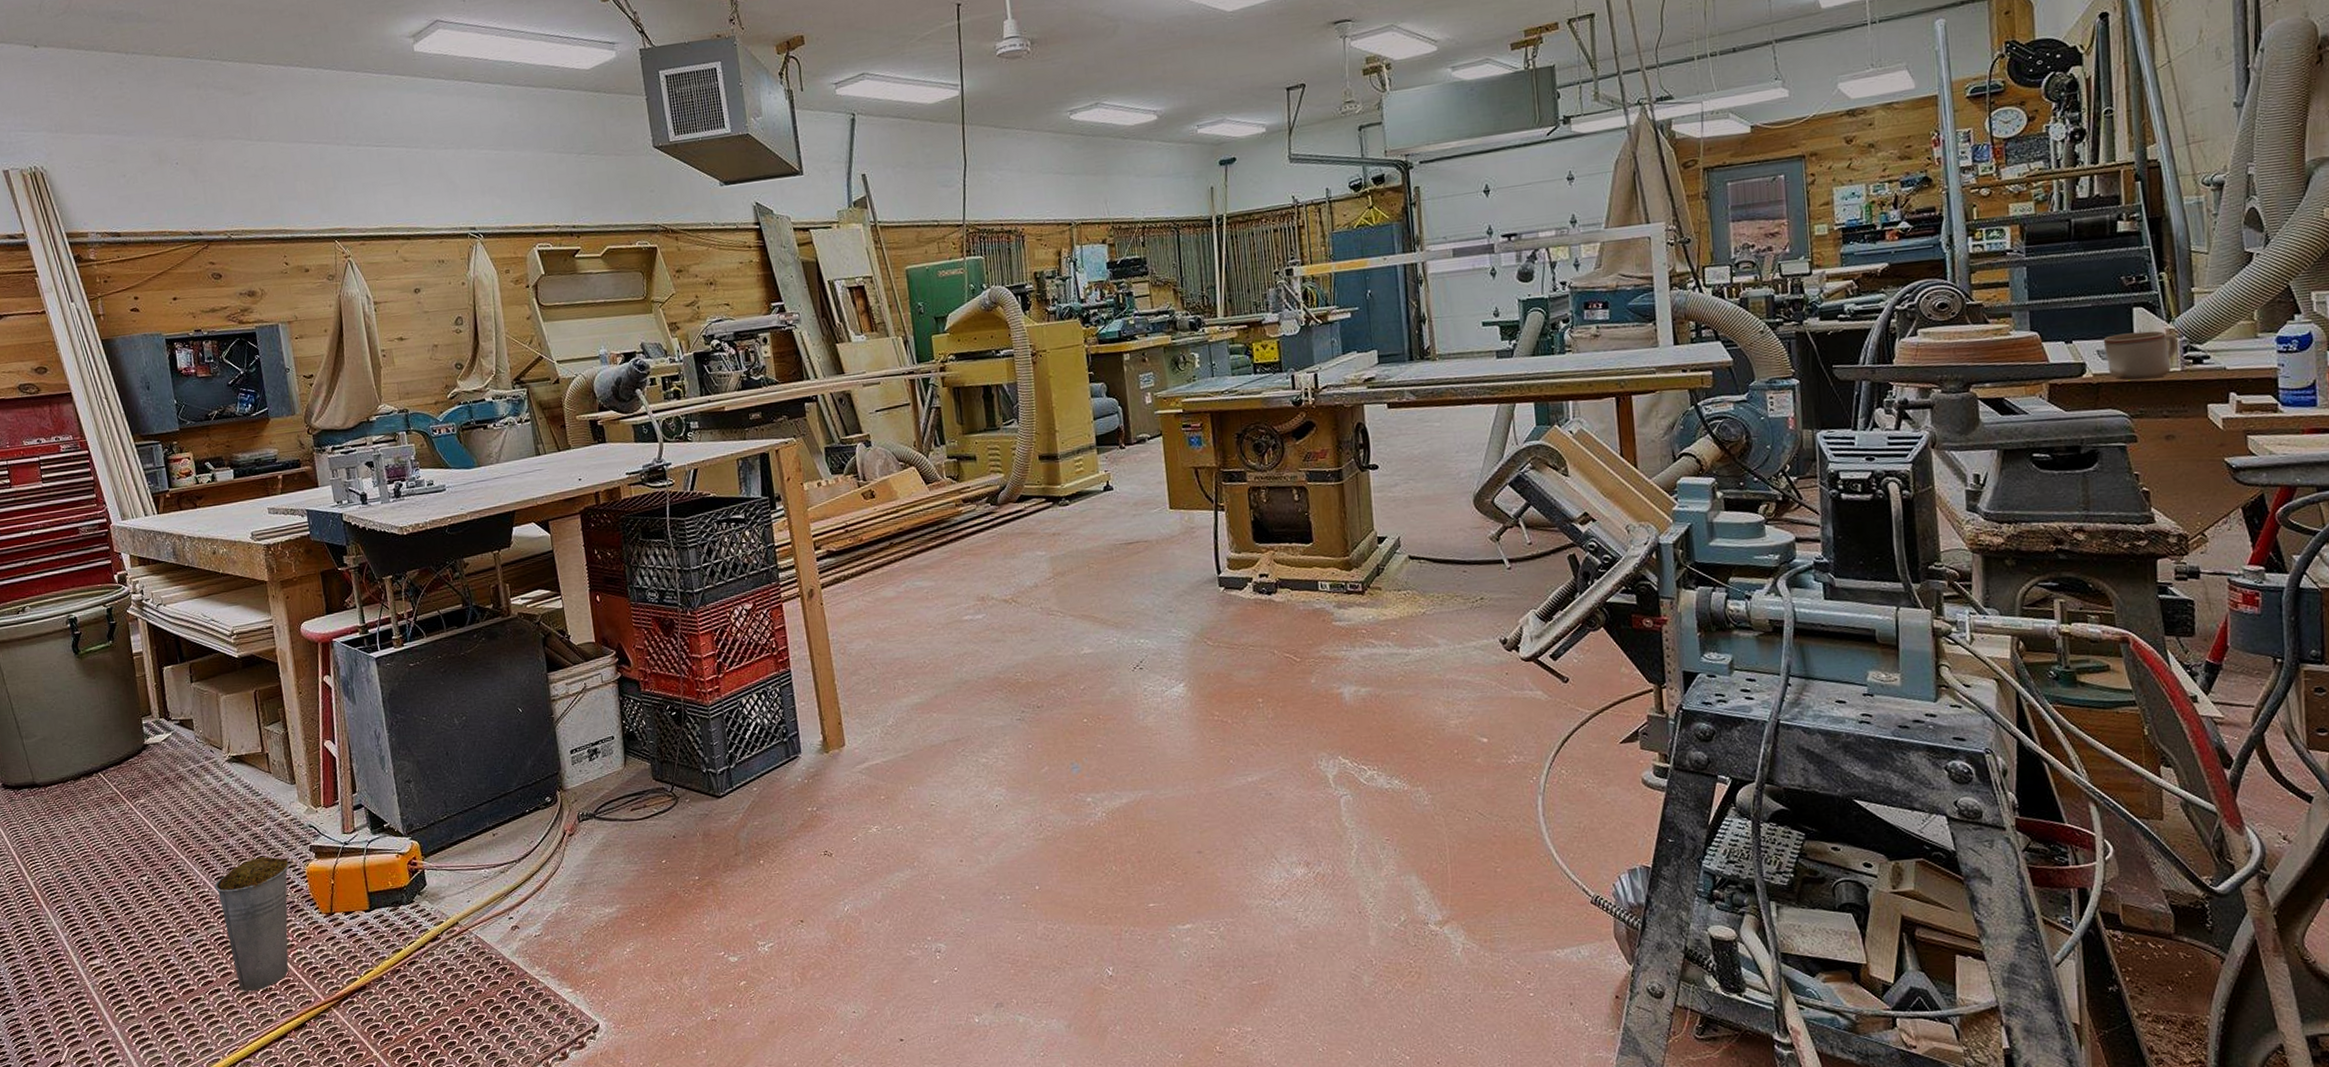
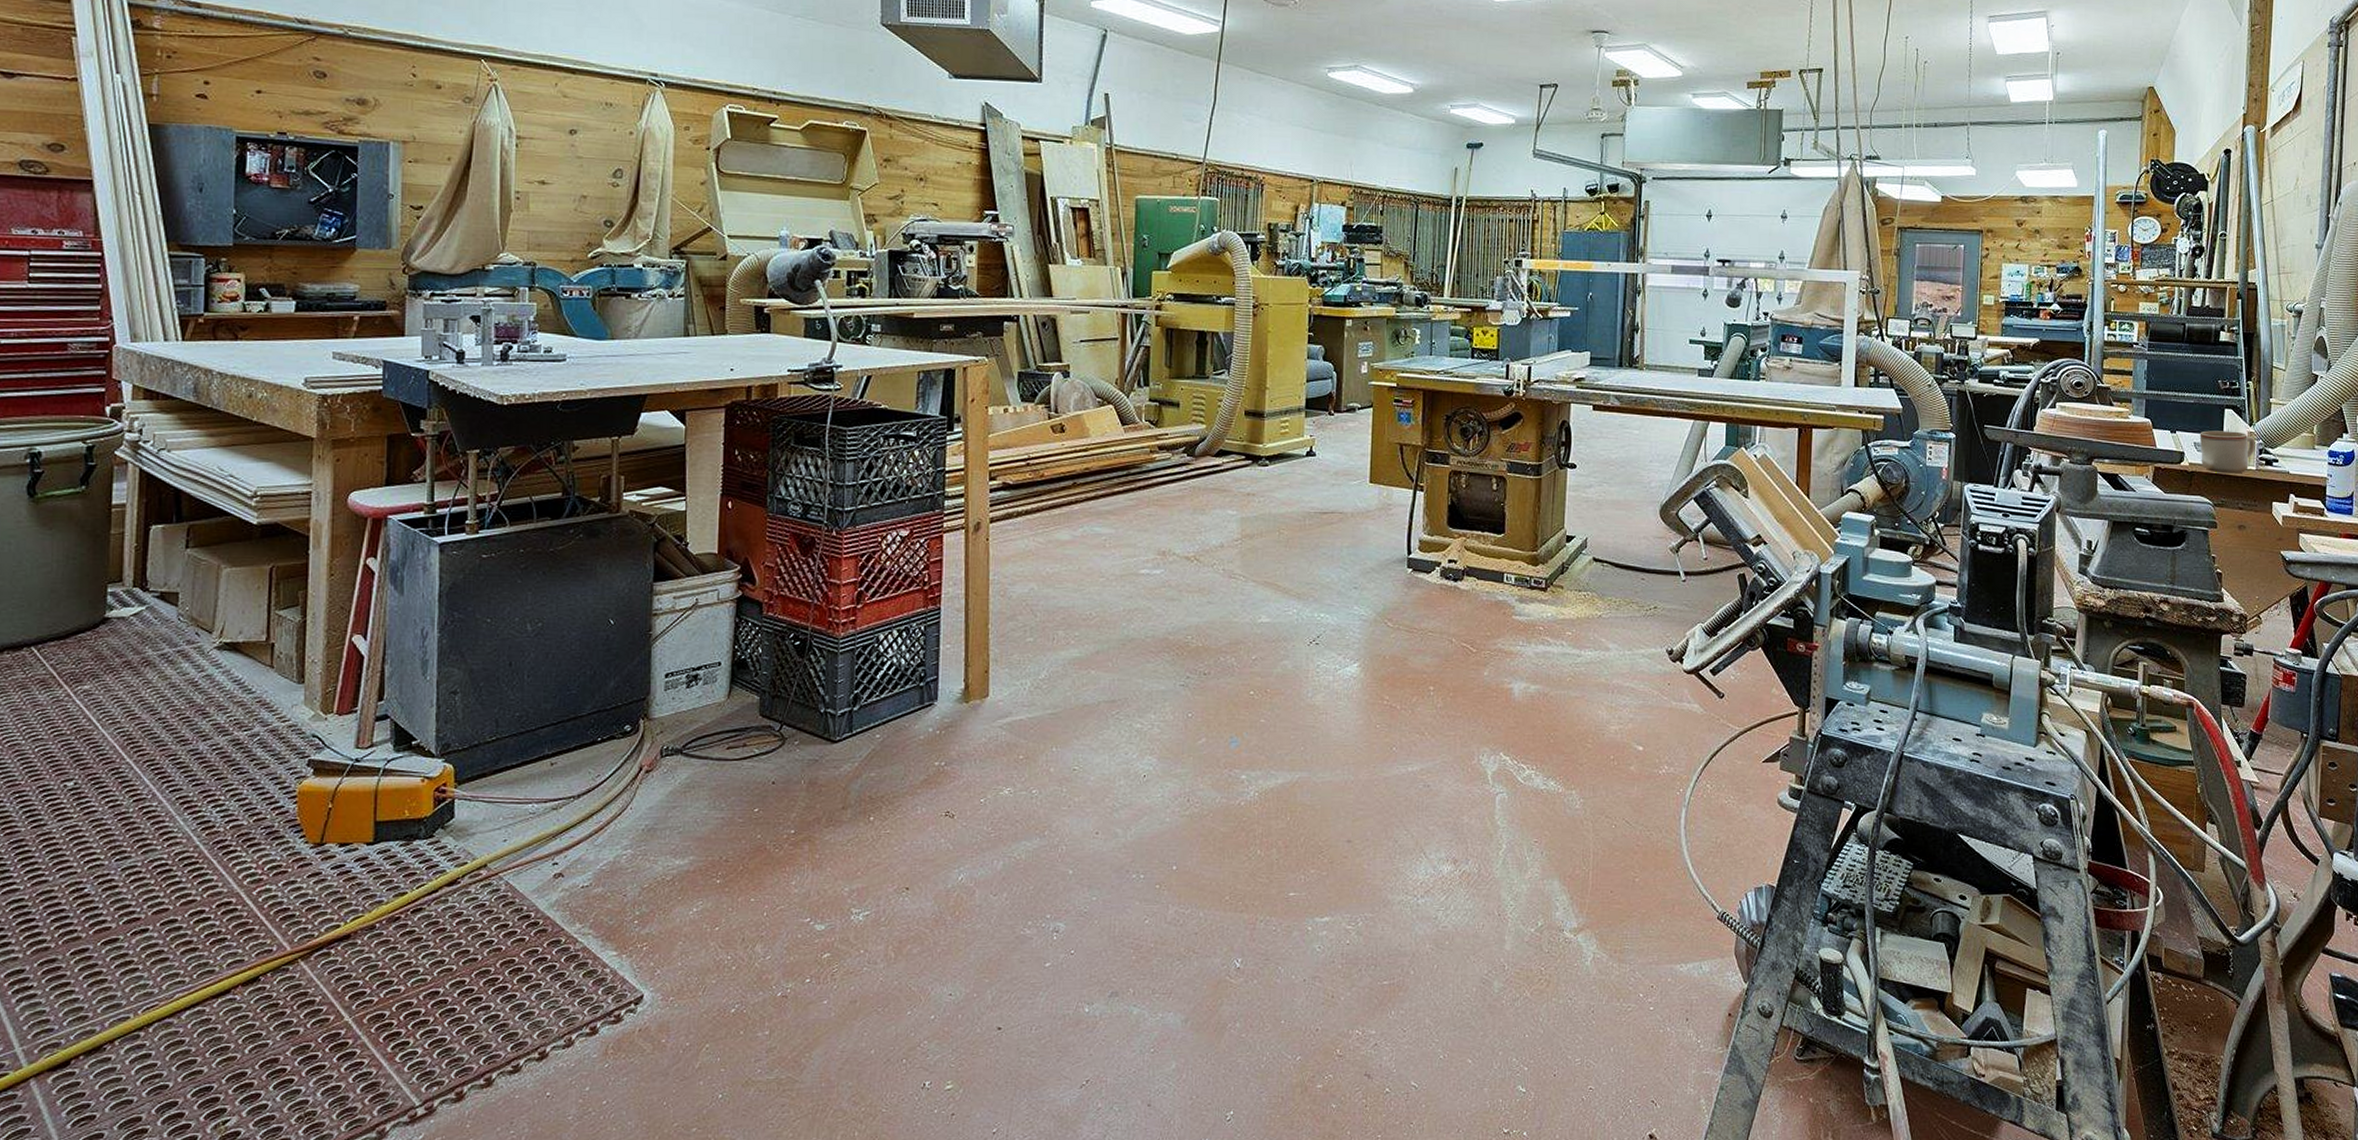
bucket: present [214,856,289,992] -> none [167,767,276,934]

